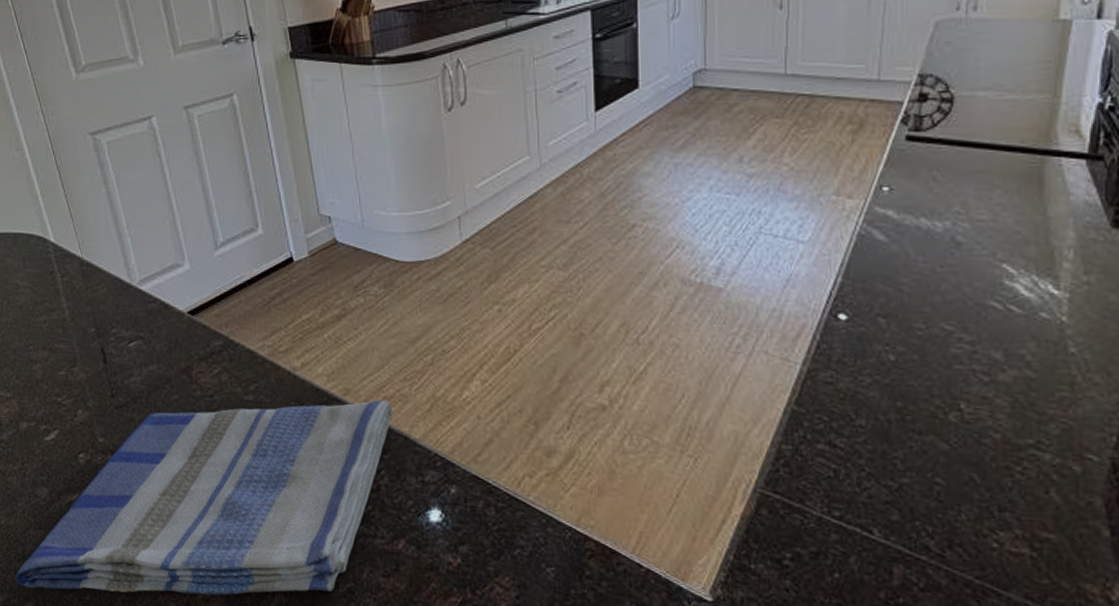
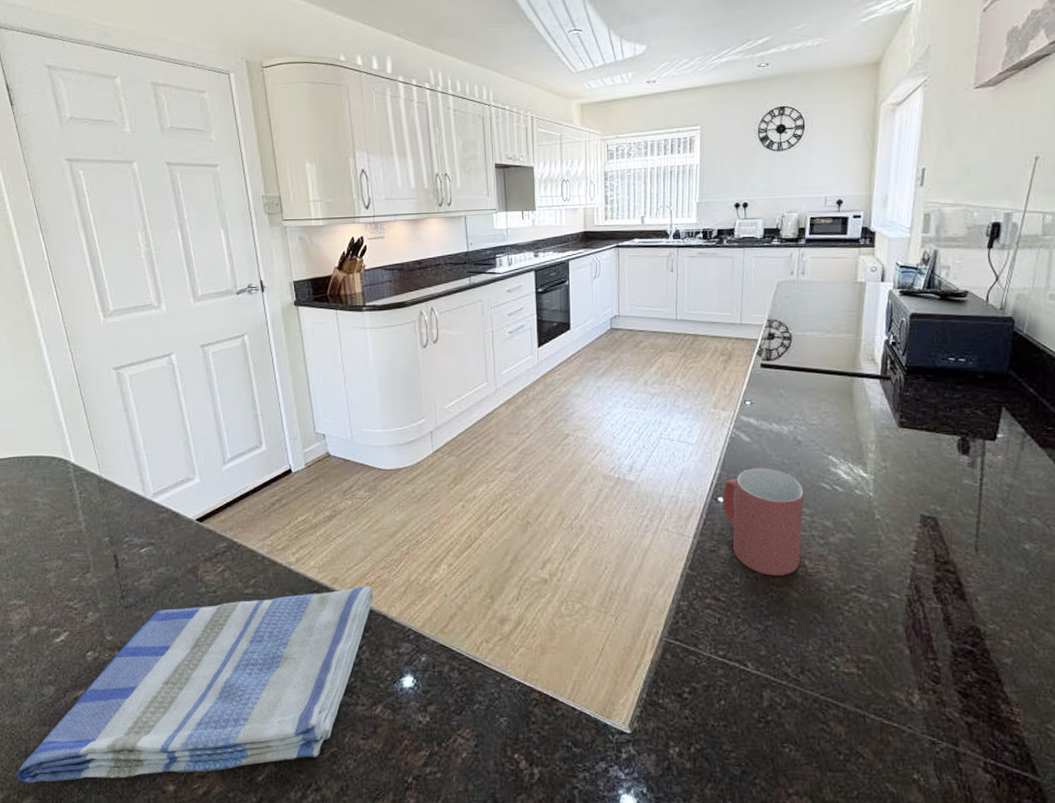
mug: none [845,277,963,421] -> present [722,468,804,576]

